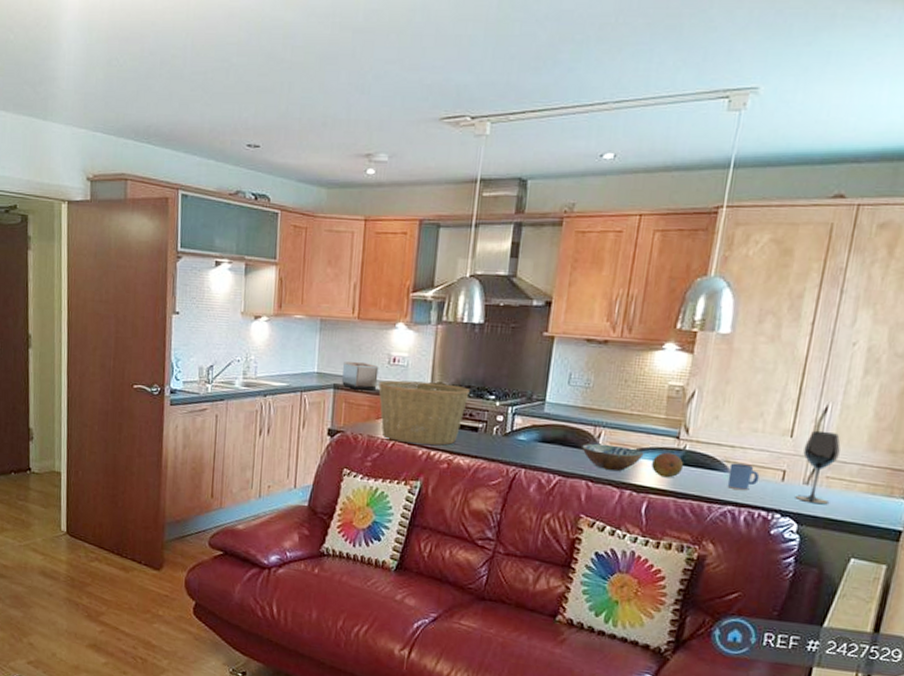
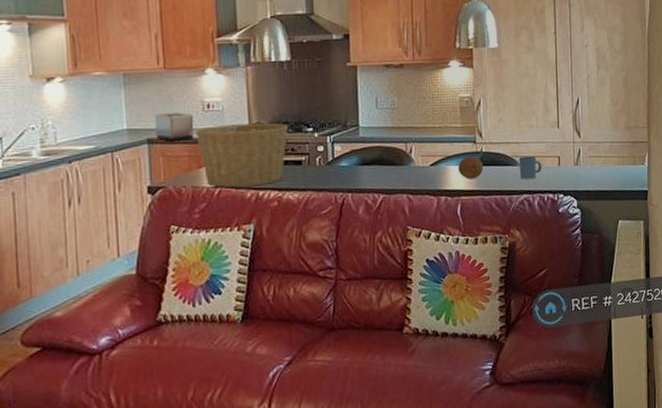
bowl: present [582,443,644,471] -> none [398,157,450,181]
wineglass: present [795,430,841,505] -> none [569,119,594,181]

